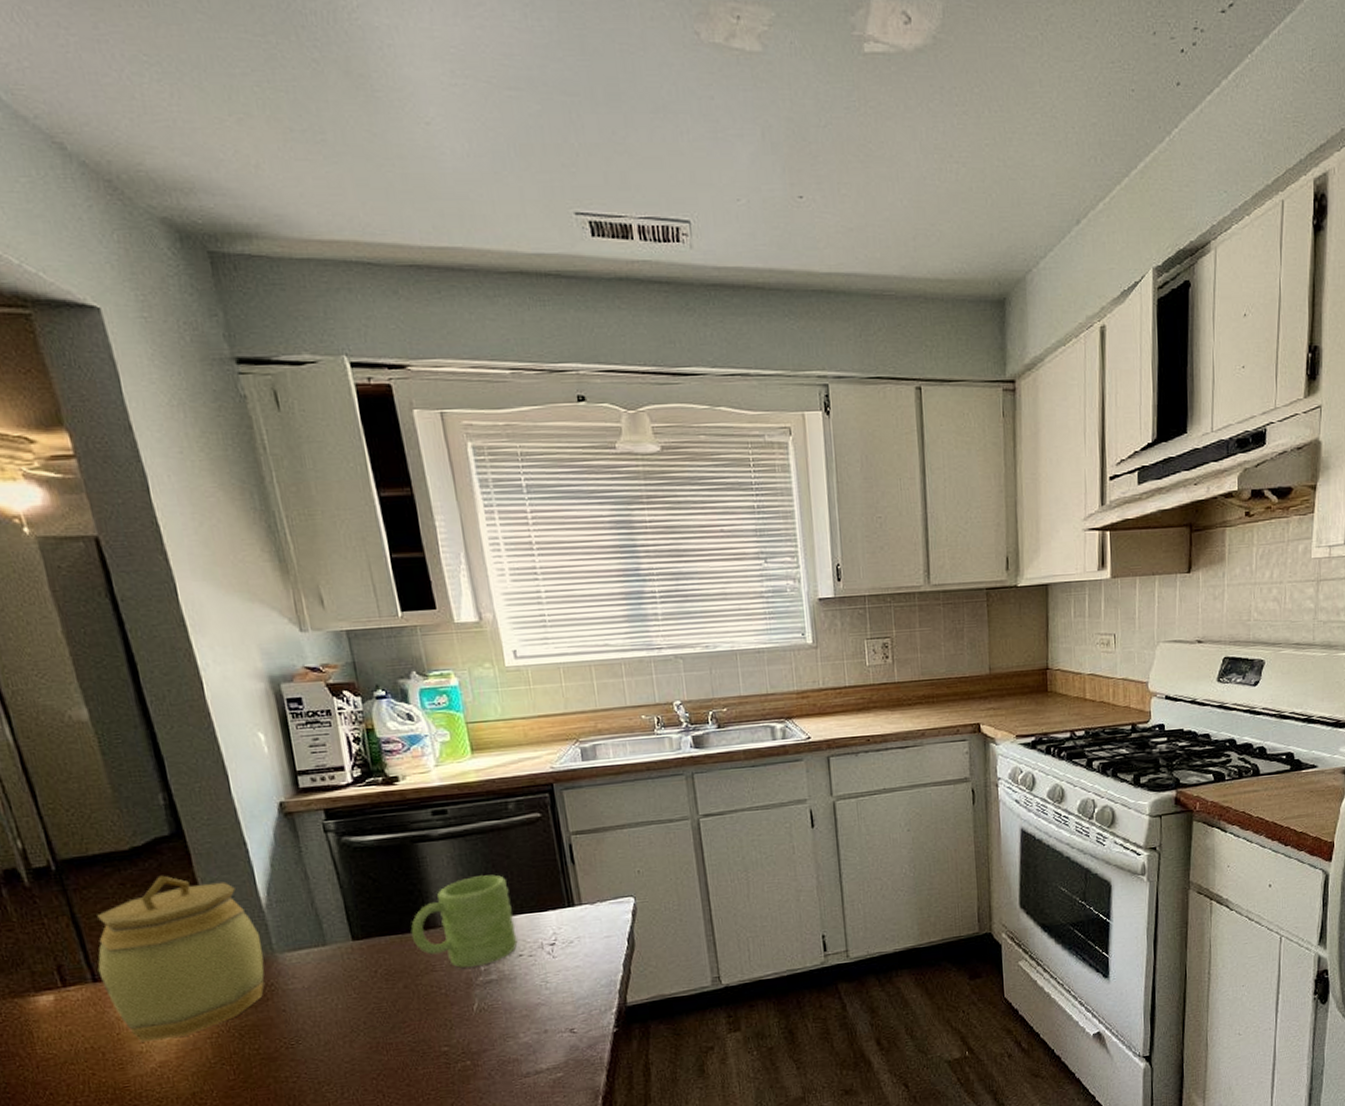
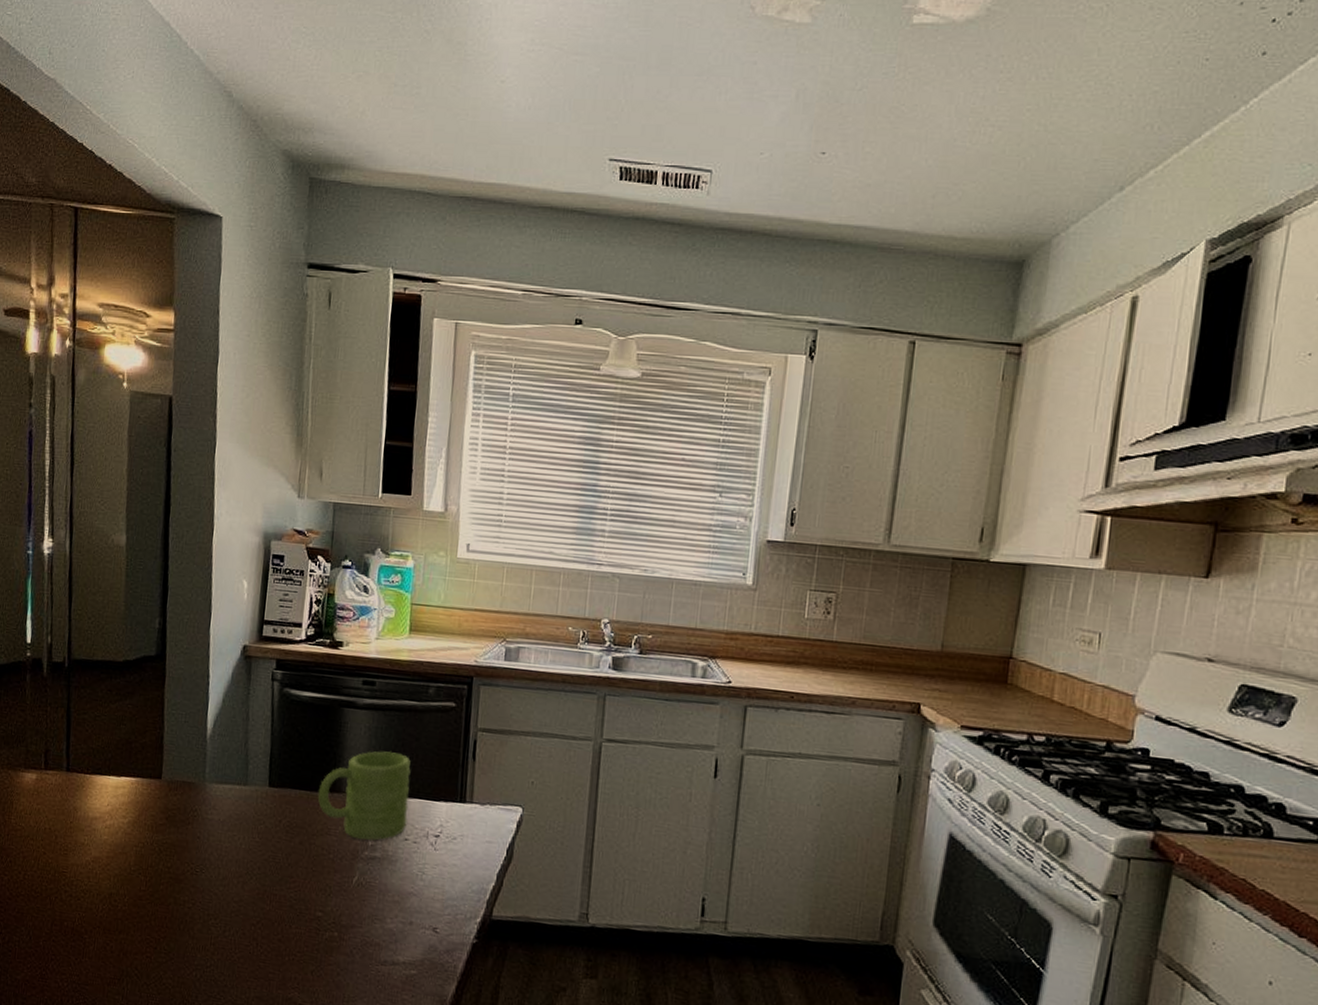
jar: present [97,875,265,1043] -> none [72,689,198,839]

